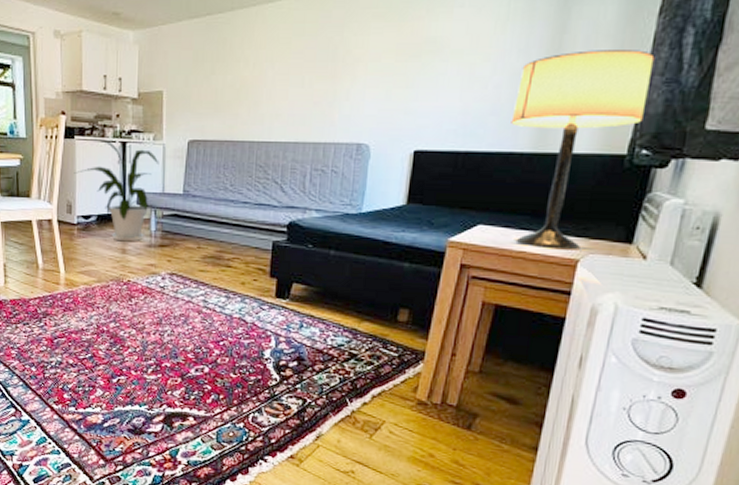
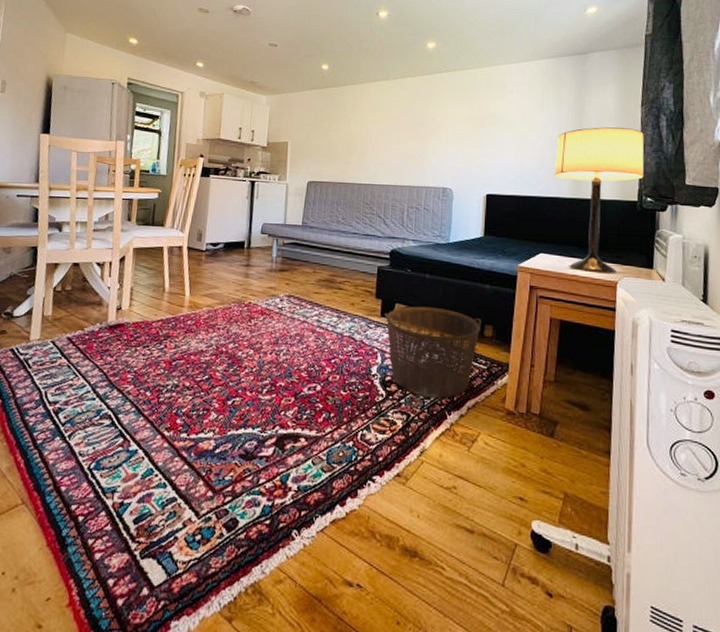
house plant: present [74,138,159,242] -> none [206,177,283,267]
basket: none [279,286,396,386] -> present [384,306,482,399]

